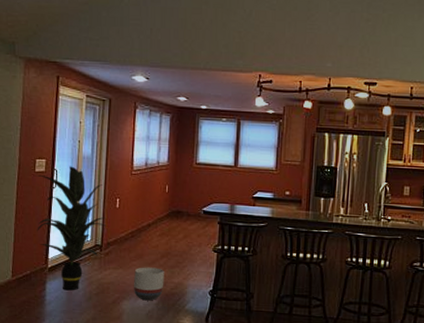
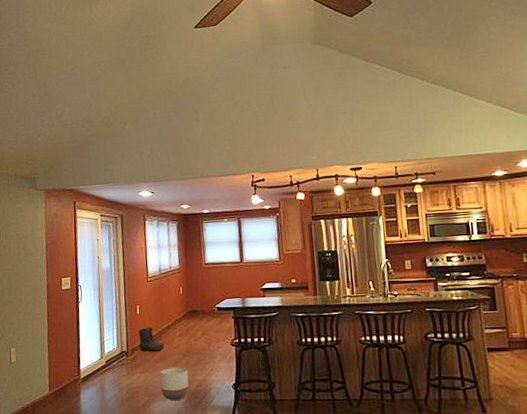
indoor plant: present [35,166,106,291] -> none [62,280,130,399]
boots: none [115,222,143,249] -> present [138,327,165,352]

